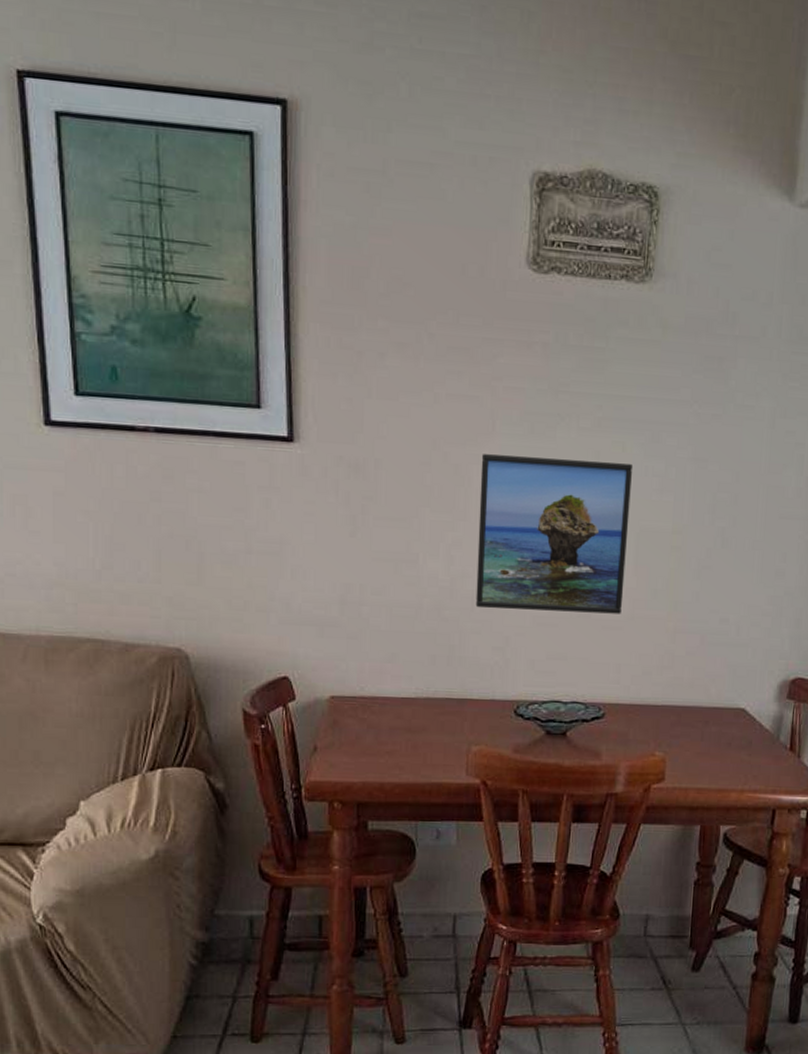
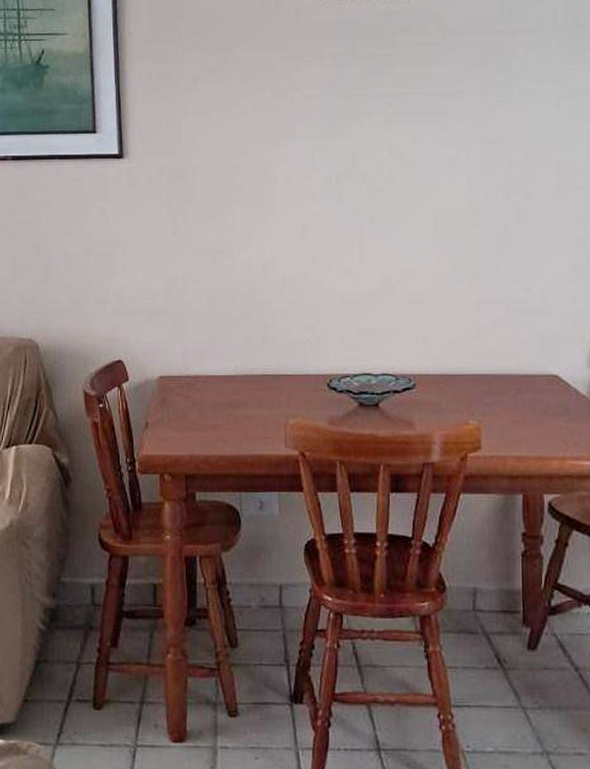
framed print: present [475,454,634,614] -> none [285,152,426,291]

